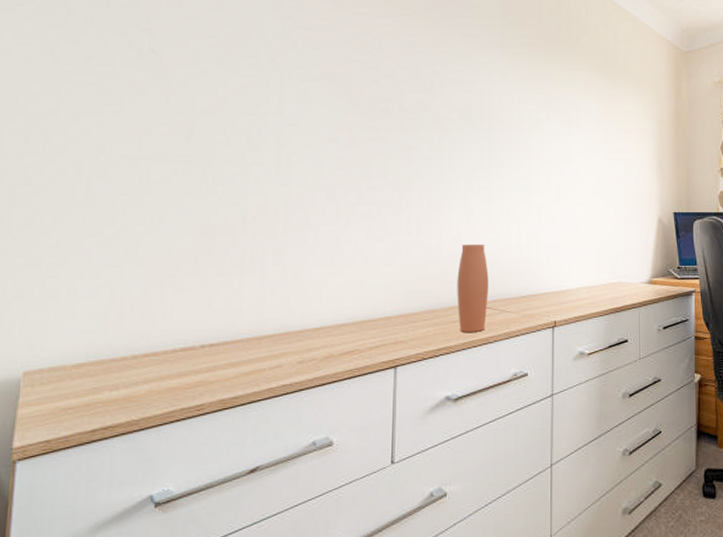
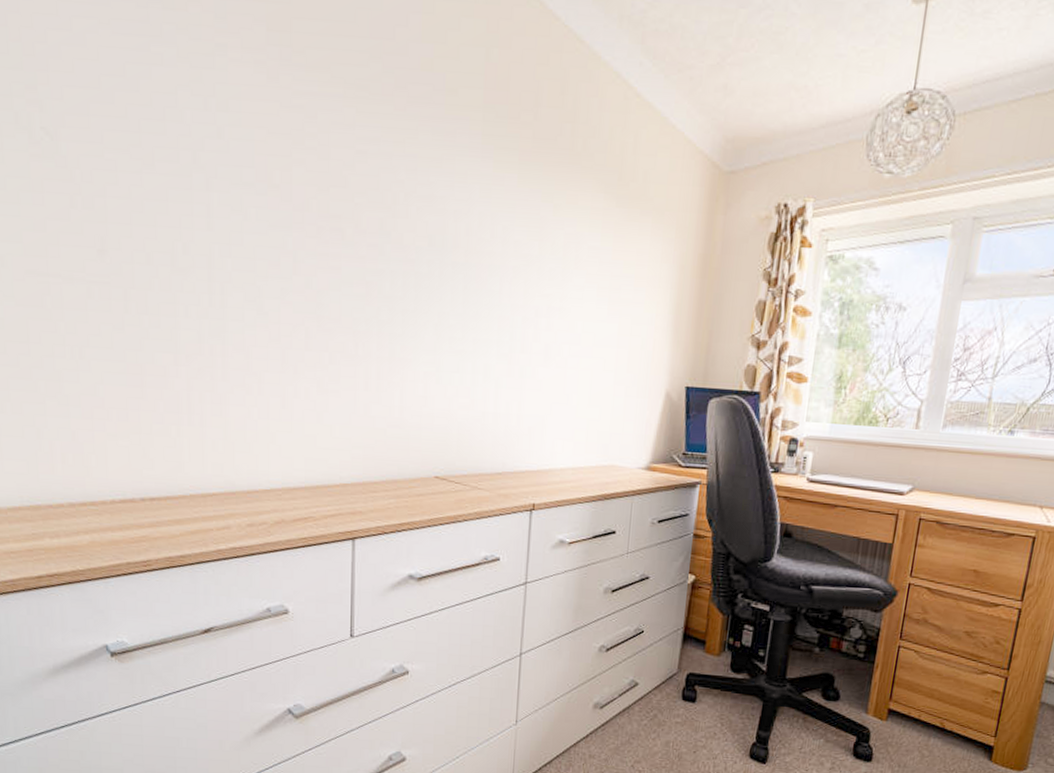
vase: present [457,244,489,332] -> none [422,406,460,509]

